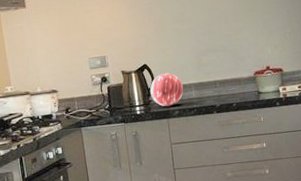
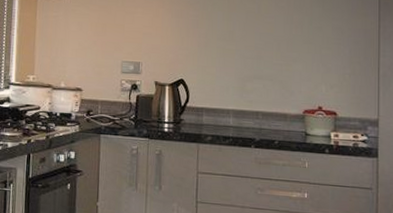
decorative orb: present [150,73,183,107] -> none [182,92,220,130]

